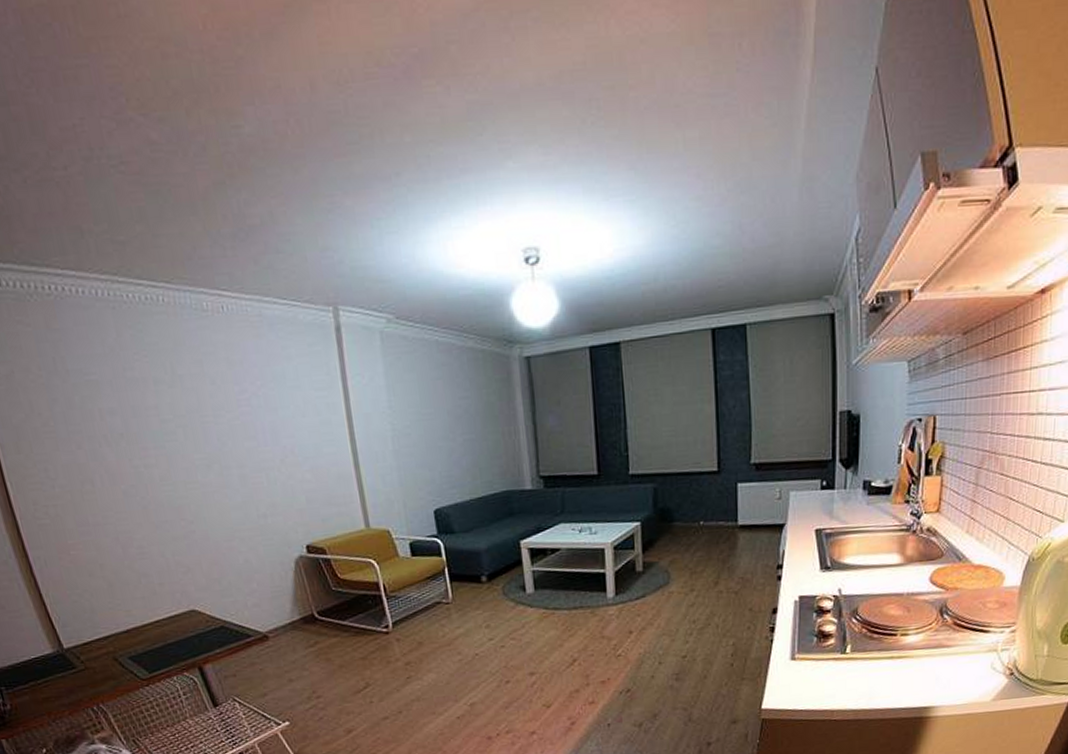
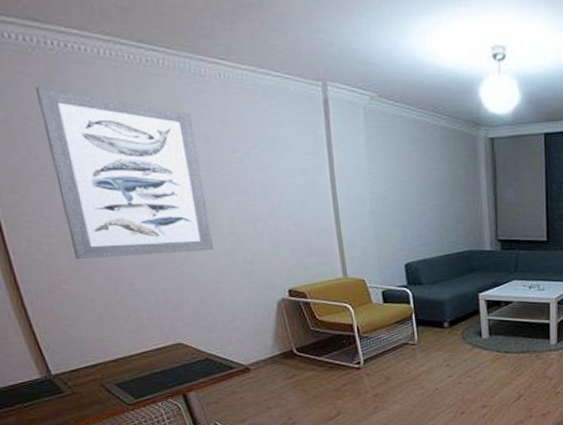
wall art: none [35,336,224,522] -> present [36,87,214,260]

